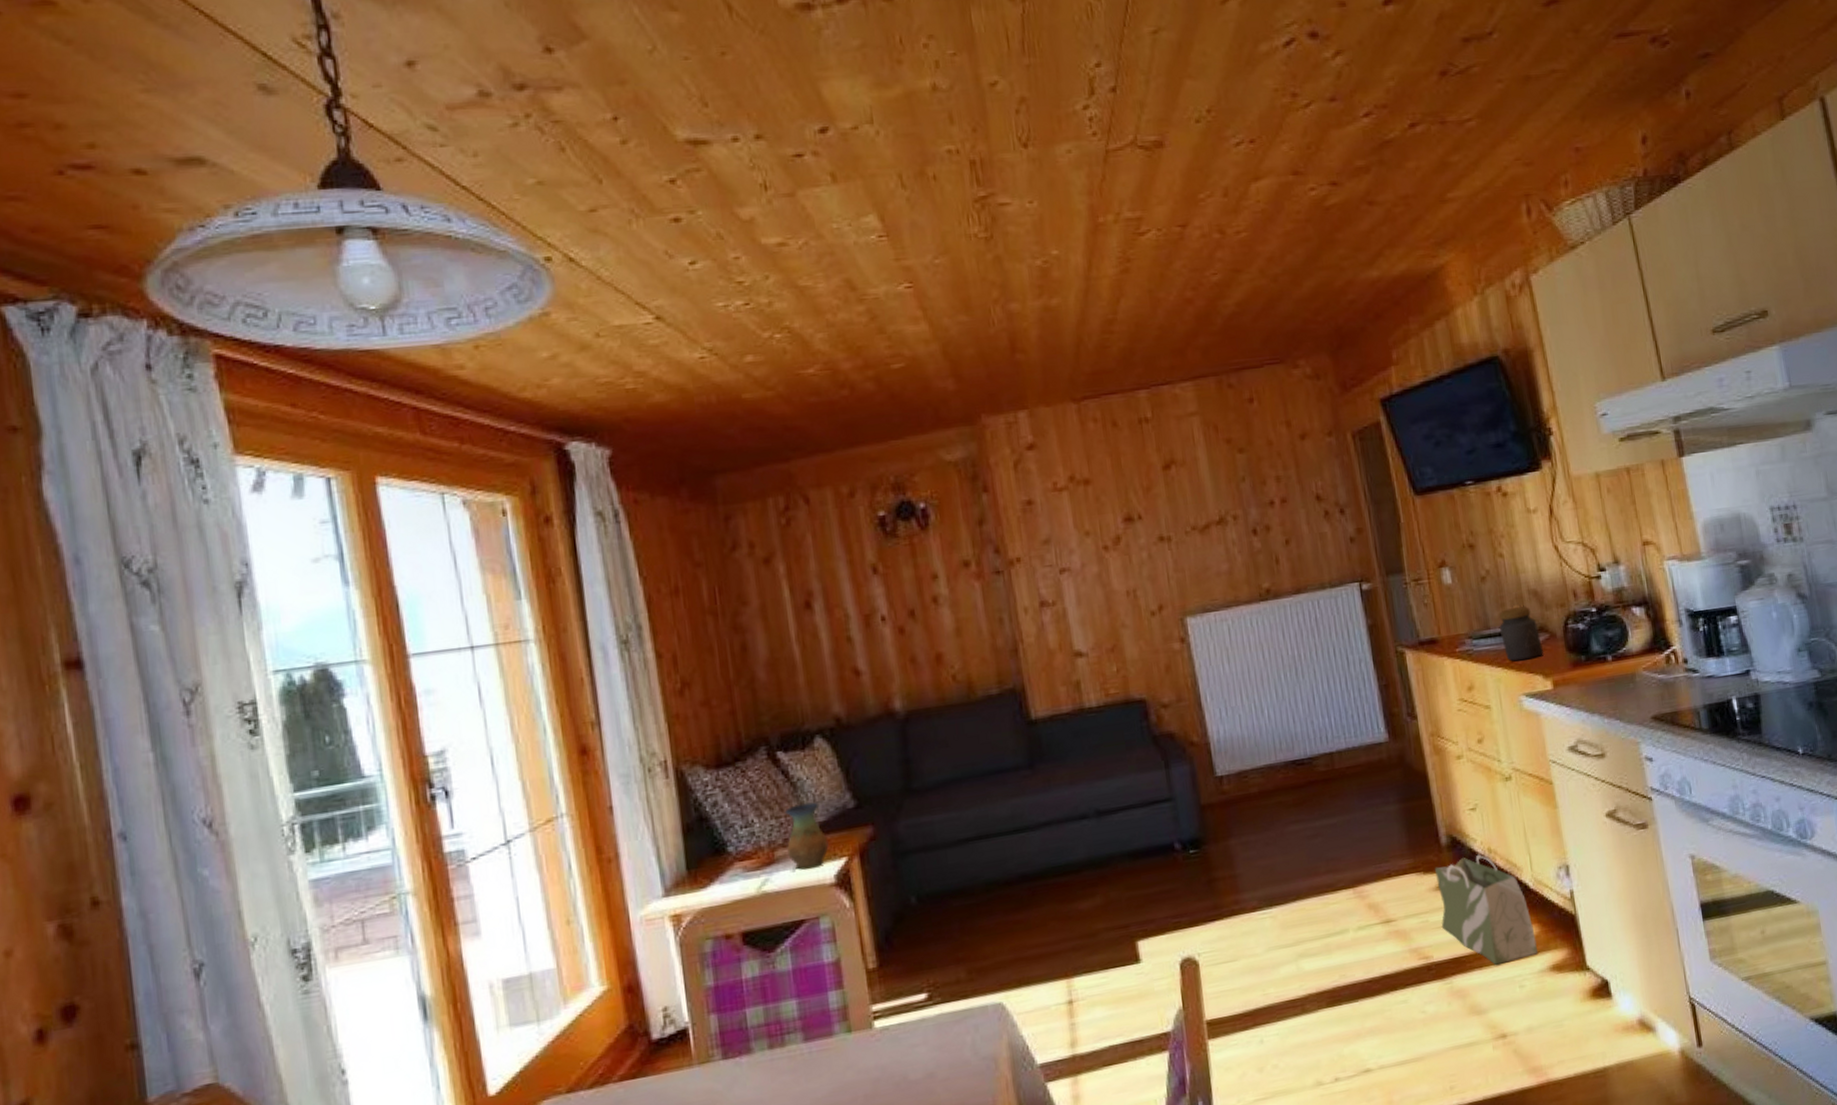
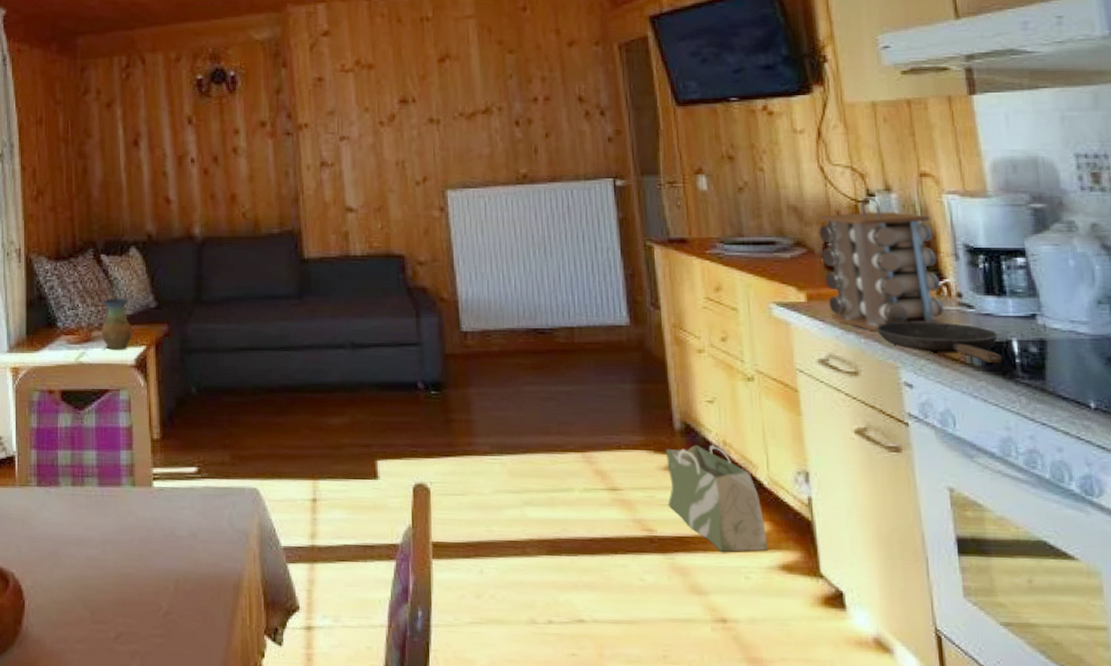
jar: present [1499,606,1543,662] -> none [753,220,799,271]
spice rack: none [1556,570,1675,709] -> present [818,196,945,331]
frying pan: none [1616,689,1725,725] -> present [876,321,1002,364]

